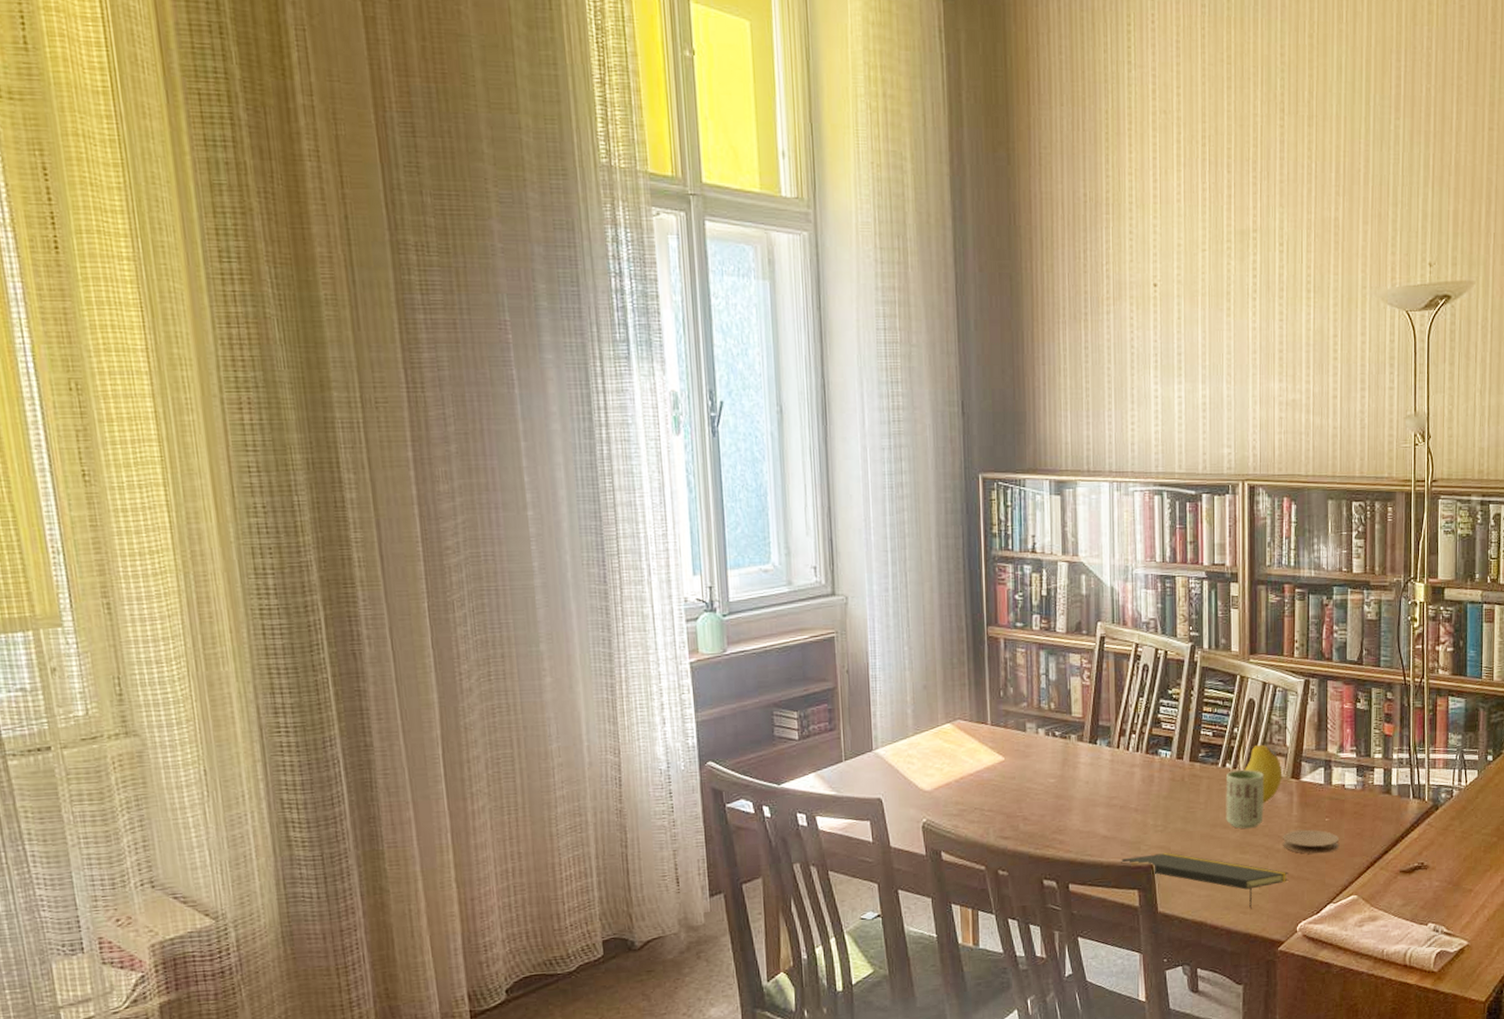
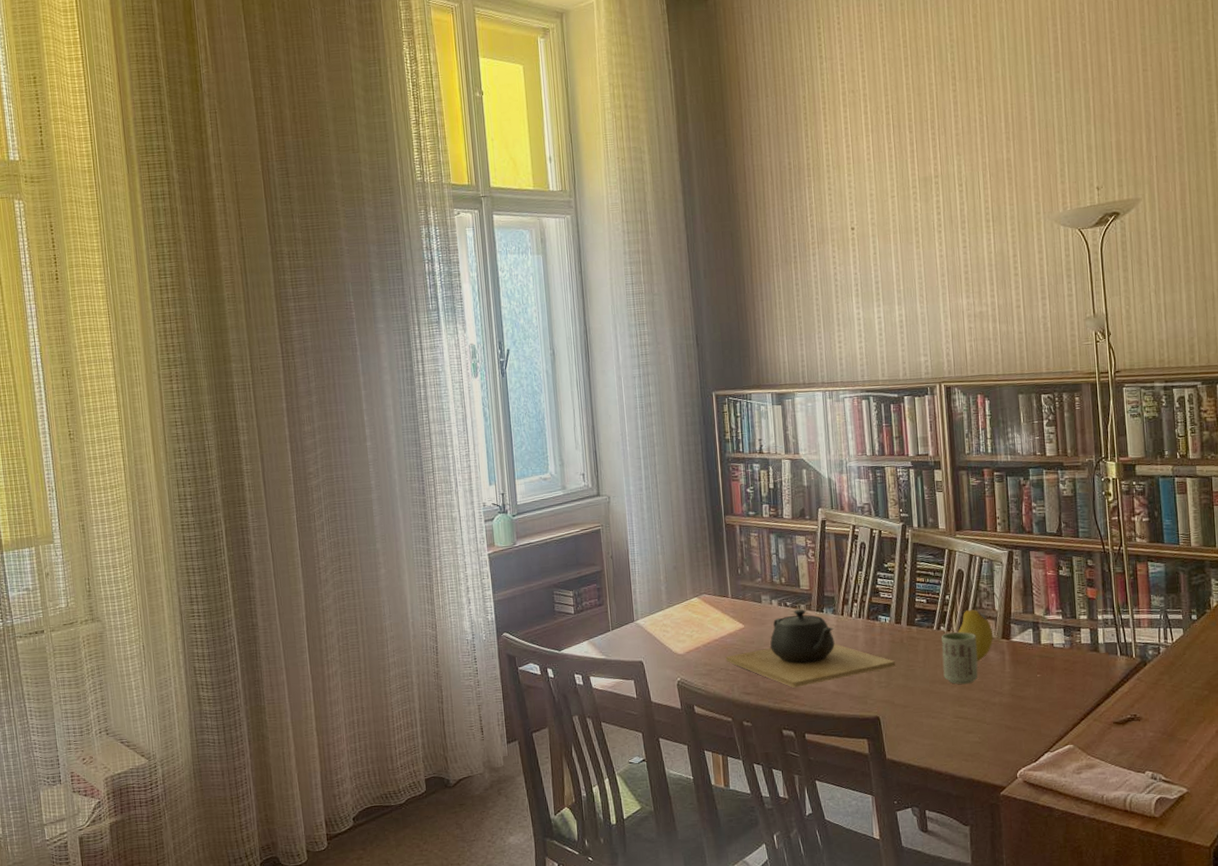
teapot: none [980,739,1174,831] -> present [725,609,895,688]
notepad: present [1121,853,1289,909] -> none [850,706,1006,756]
coaster: present [1283,829,1340,854] -> none [998,684,1053,707]

